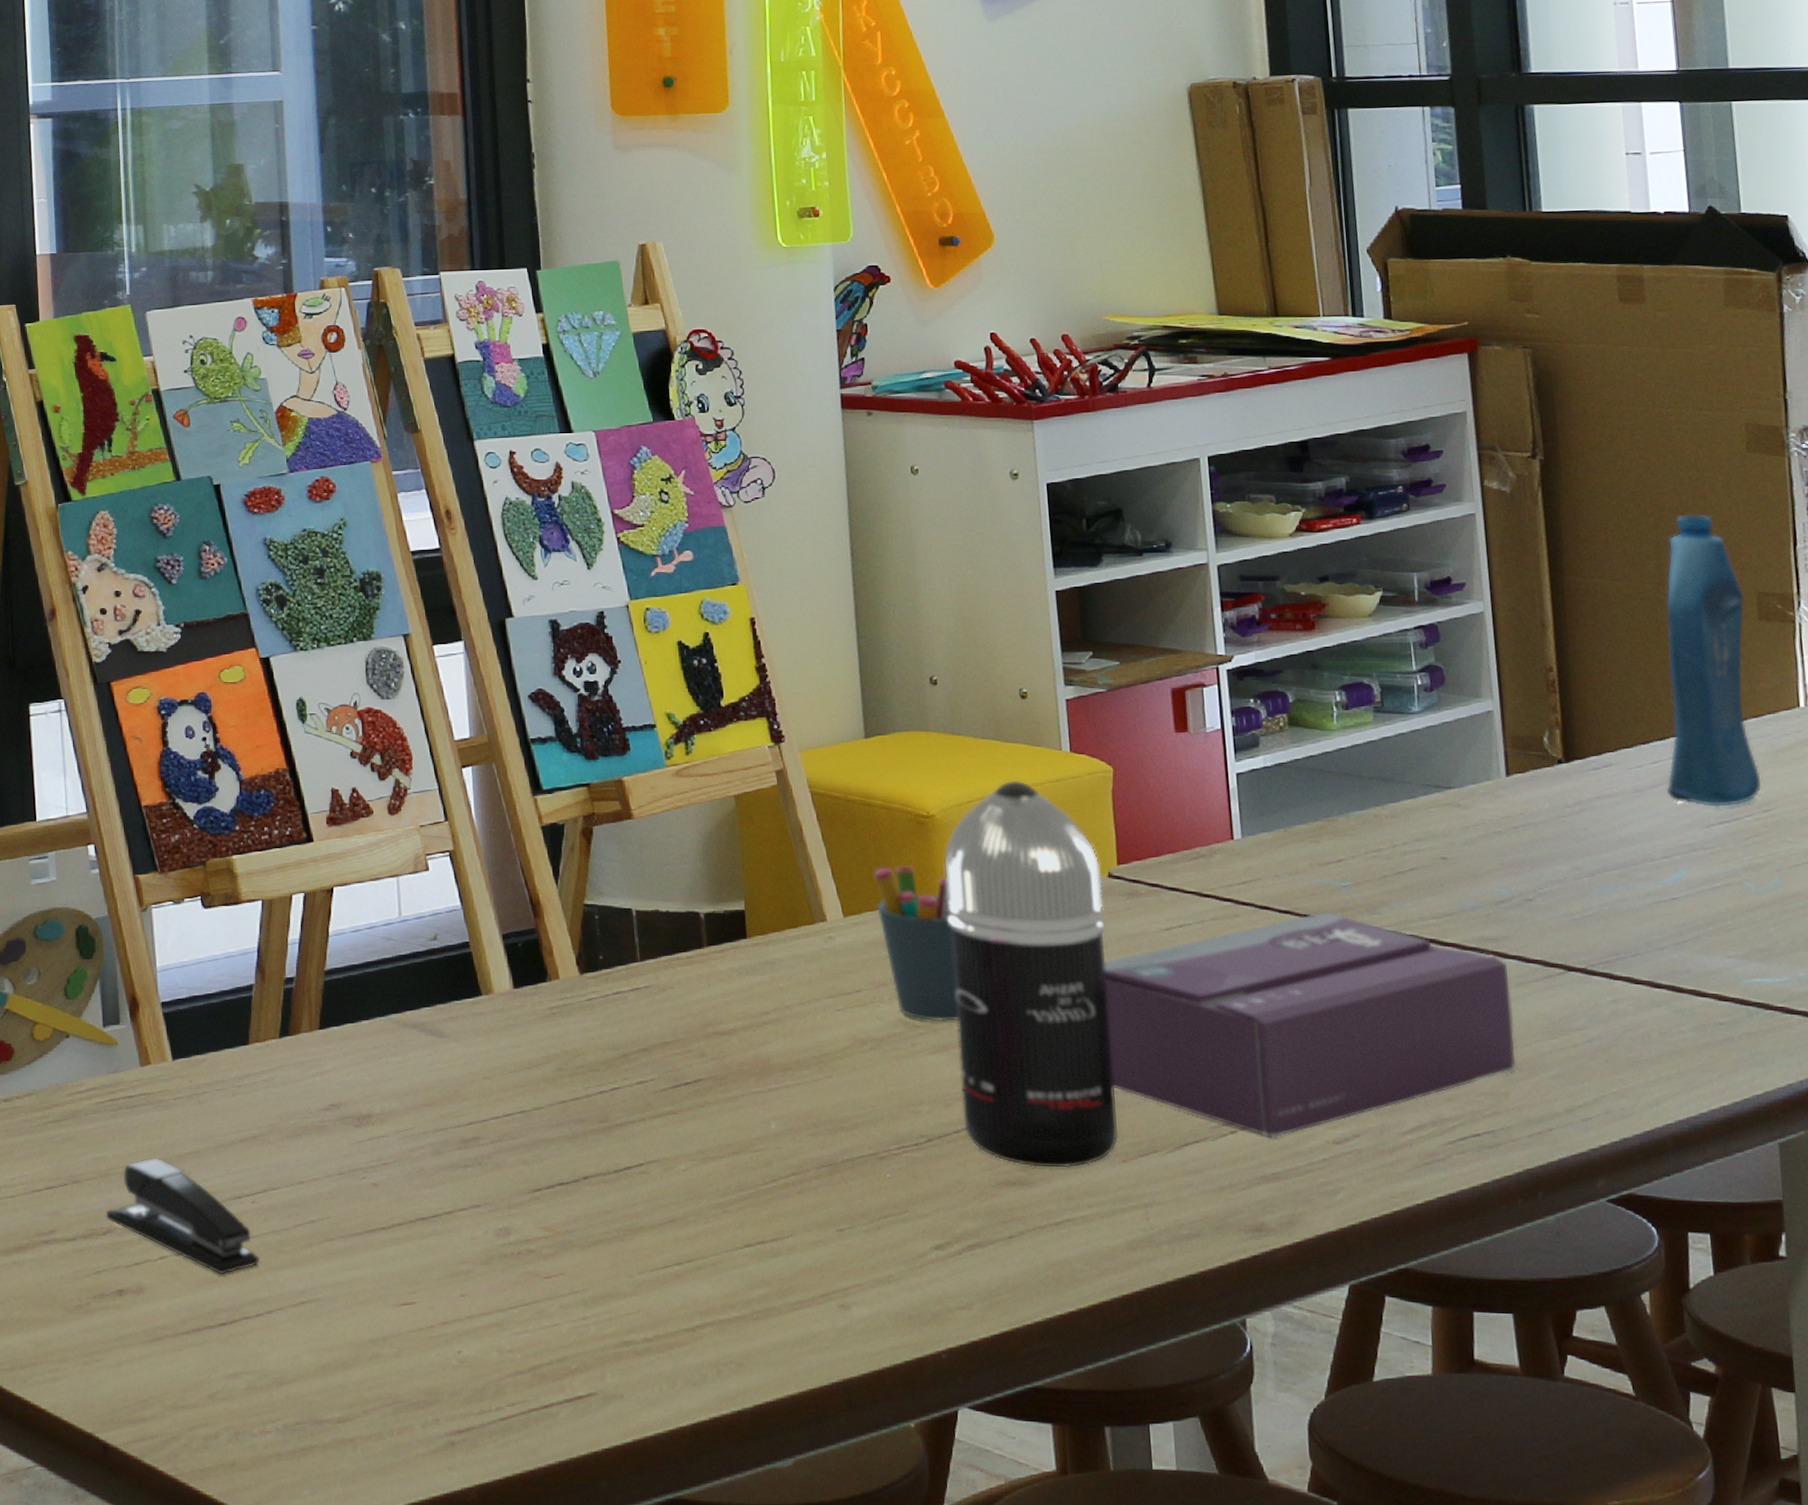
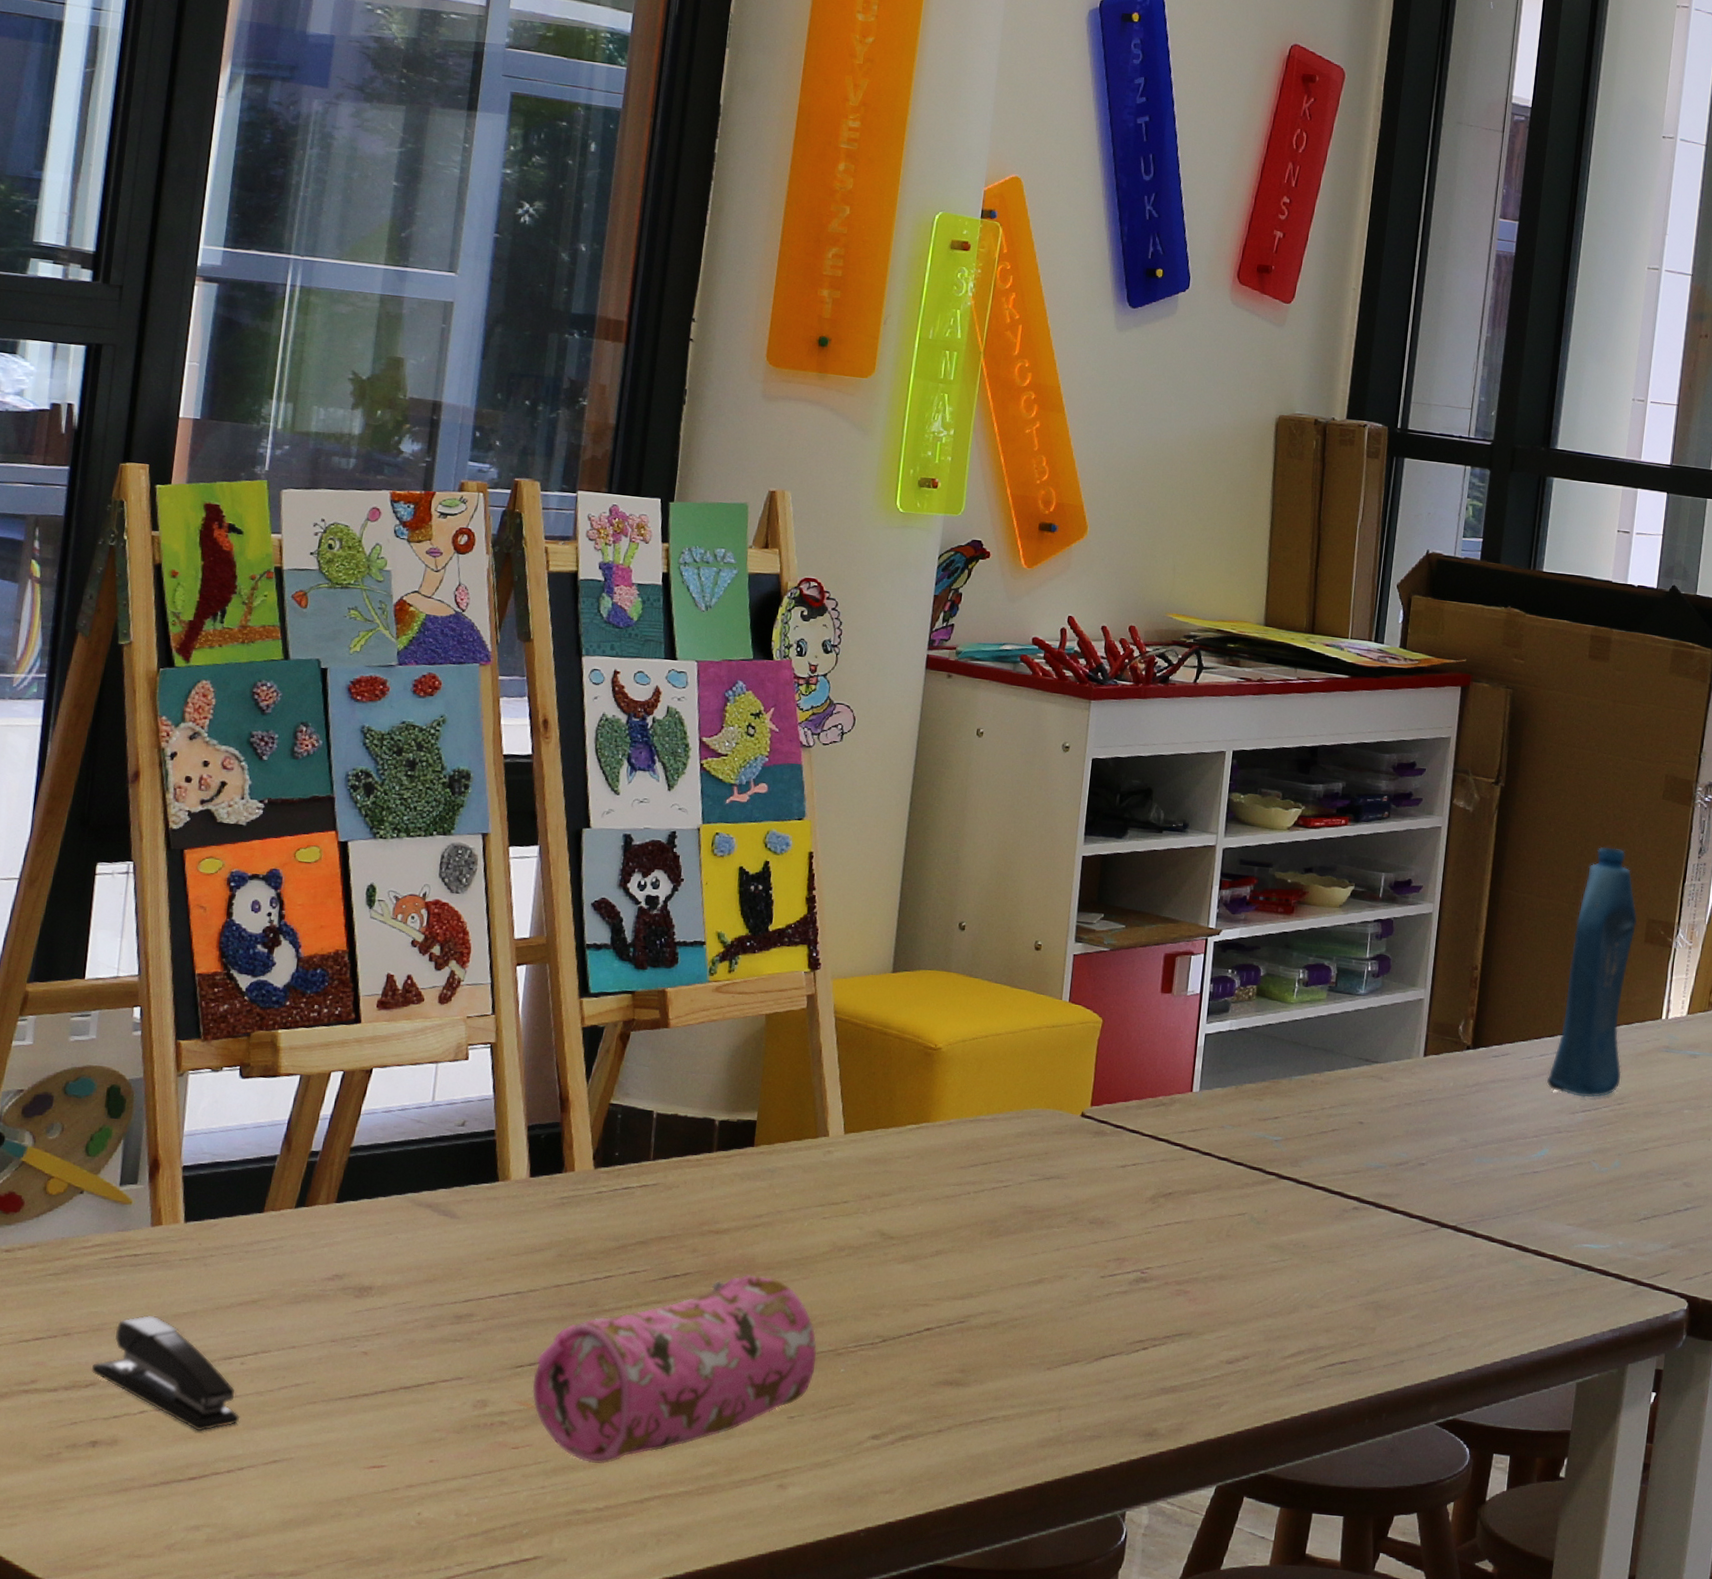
pencil case: none [554,1077,858,1291] -> present [532,1274,817,1465]
pen holder: present [874,866,958,1021] -> none [875,1091,943,1235]
spray bottle: present [944,780,1119,1168] -> none [916,1023,1075,1372]
tissue box: present [1103,911,1516,1138] -> none [1051,1160,1394,1356]

